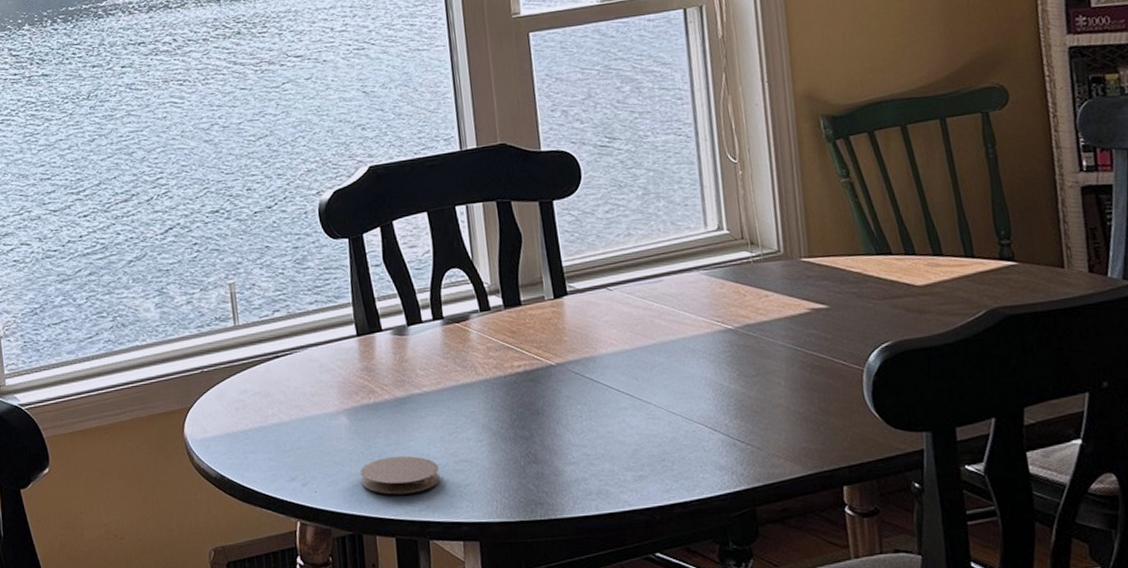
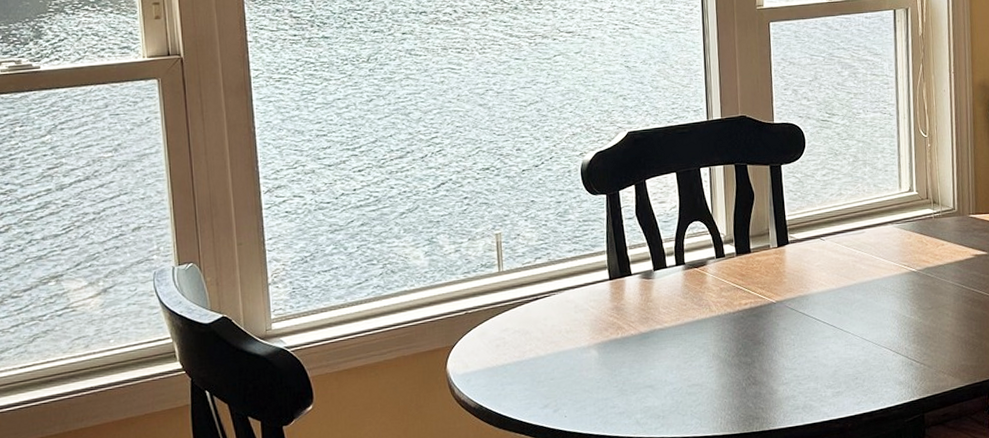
coaster: present [360,456,440,495] -> none [606,382,674,416]

